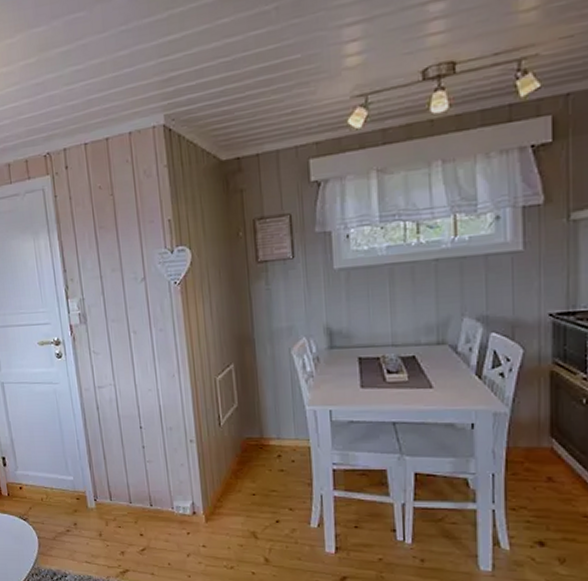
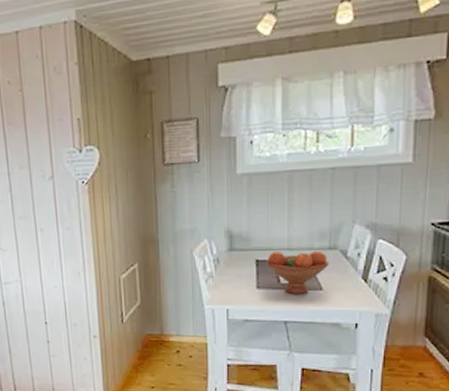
fruit bowl: none [369,346,439,393] -> present [266,250,330,294]

